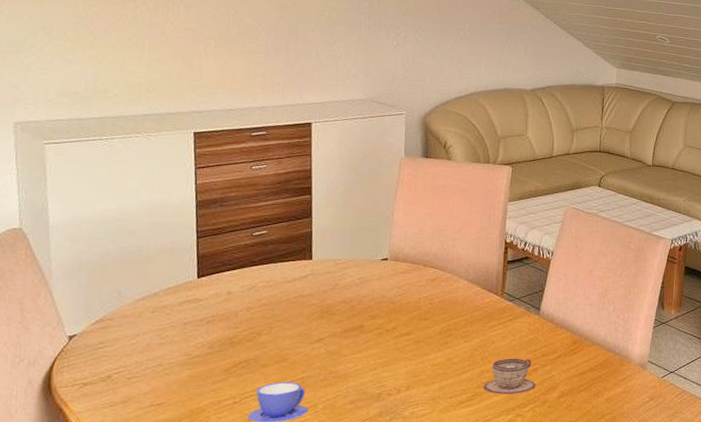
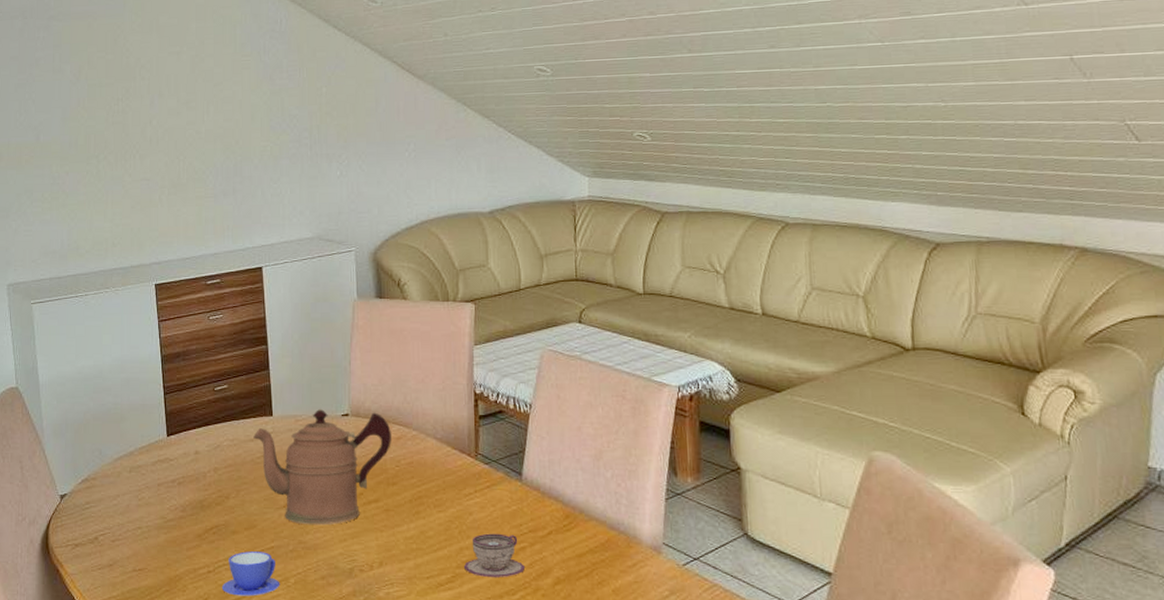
coffeepot: none [291,253,427,357] -> present [253,408,391,525]

